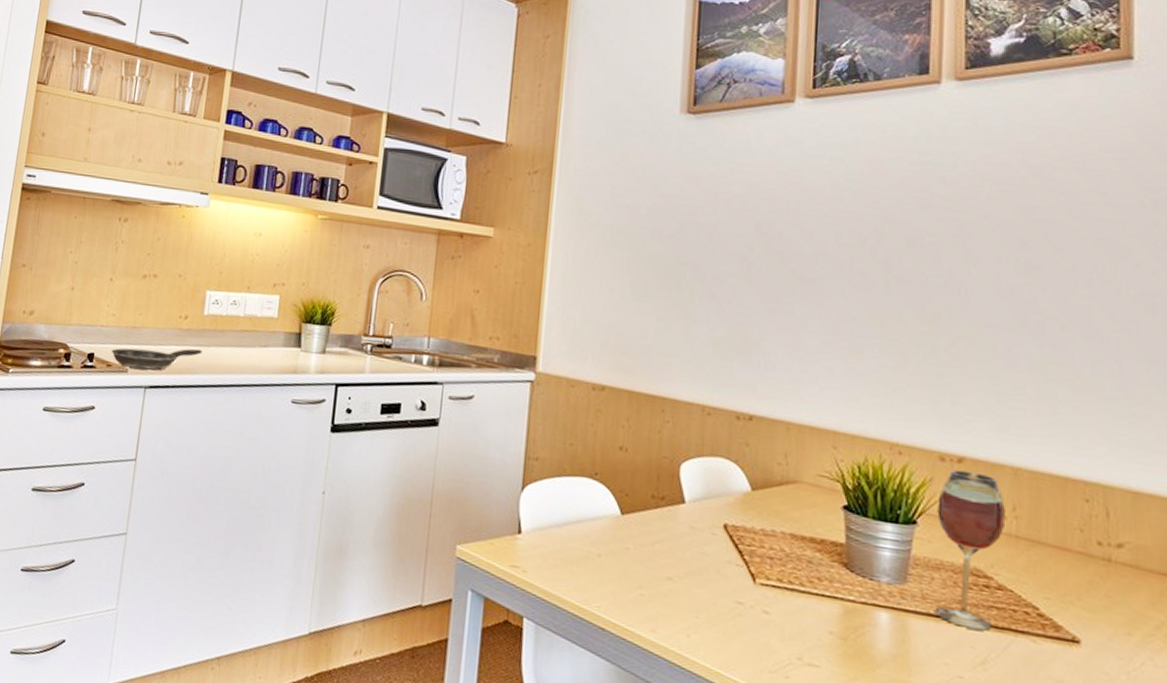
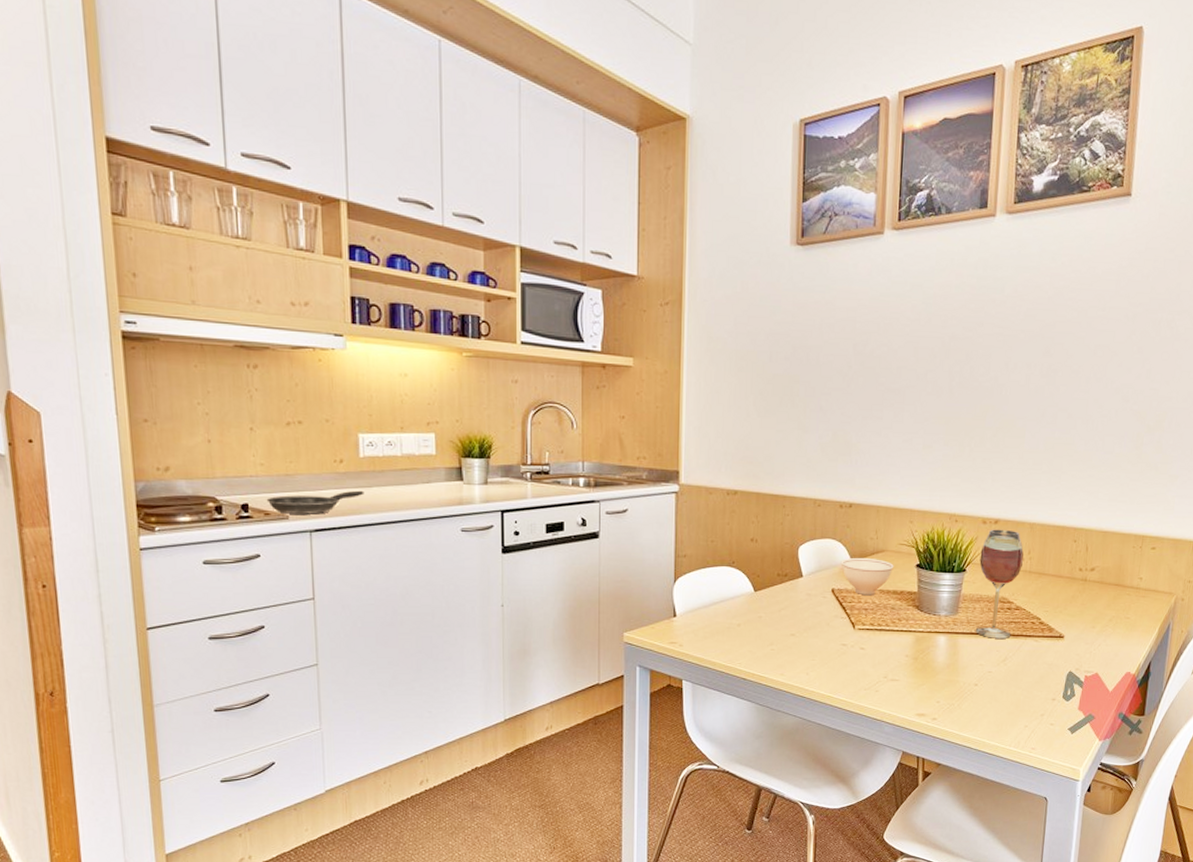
bowl: none [736,485,811,540] -> present [840,557,894,596]

